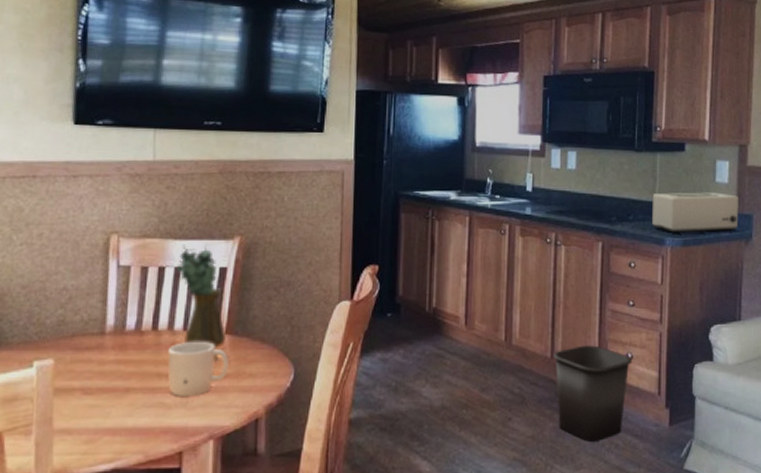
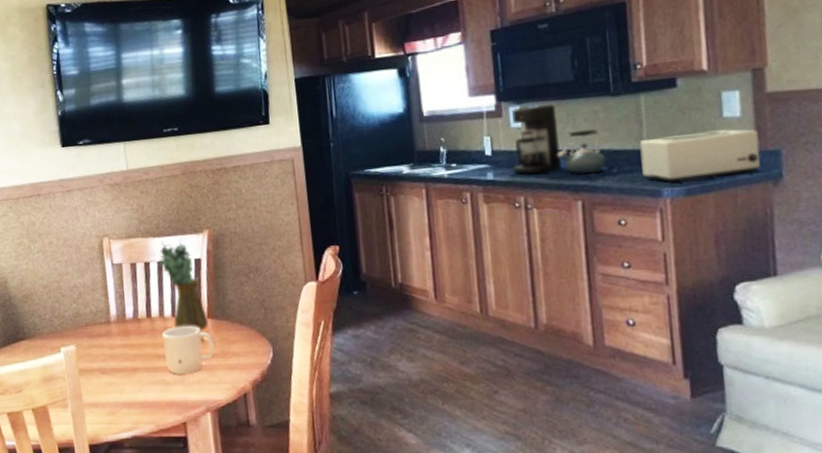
coffee maker: none [549,150,591,214] -> present [512,104,562,175]
waste bin: present [553,345,633,442] -> none [537,312,636,415]
kettle: none [586,178,625,217] -> present [557,129,607,174]

